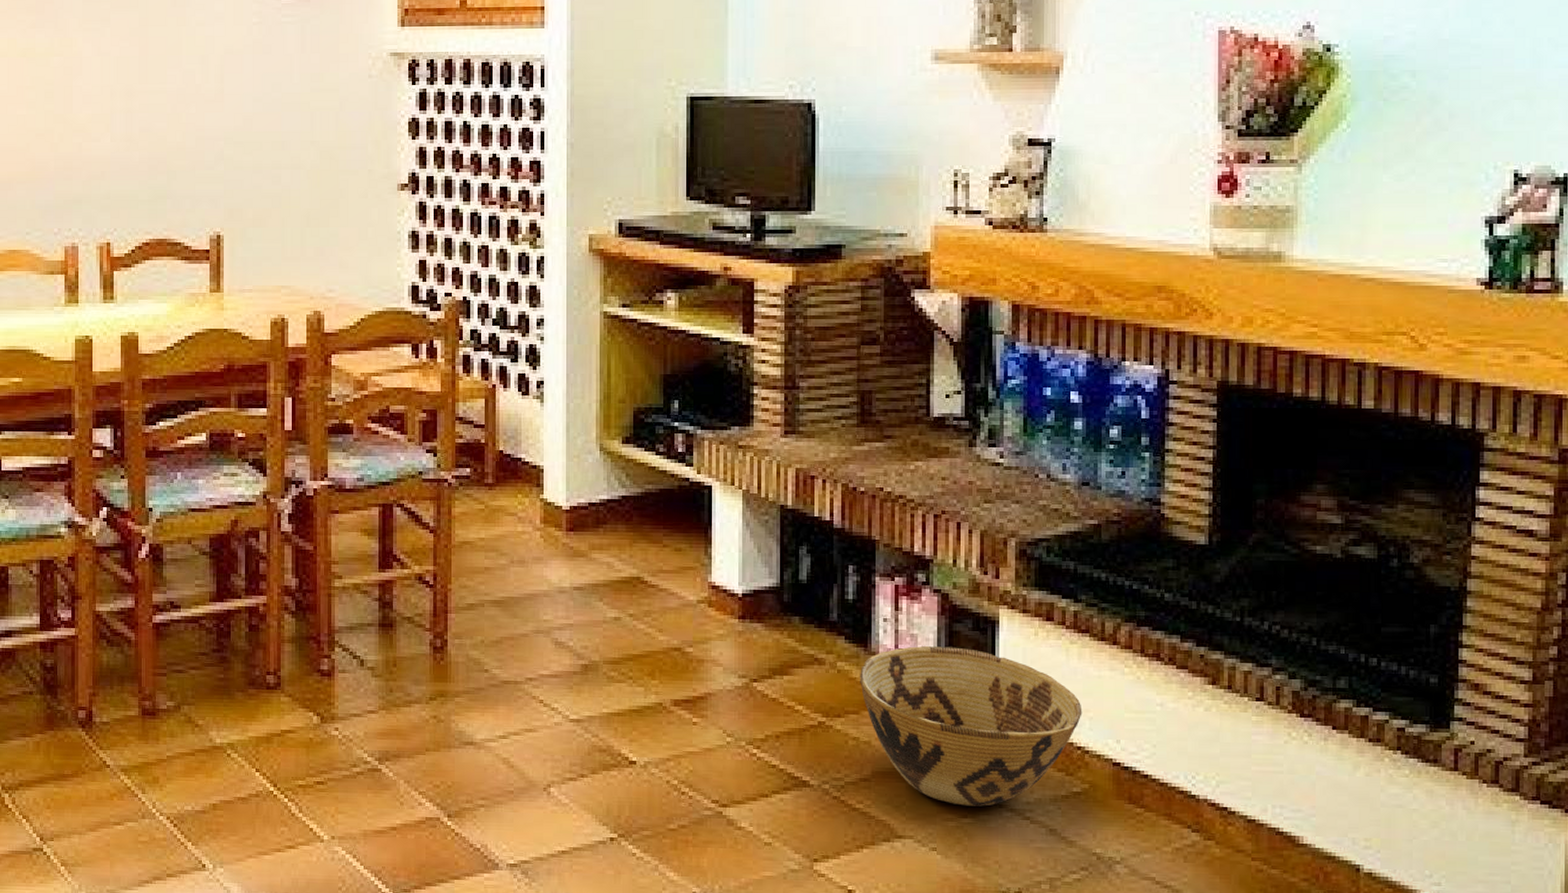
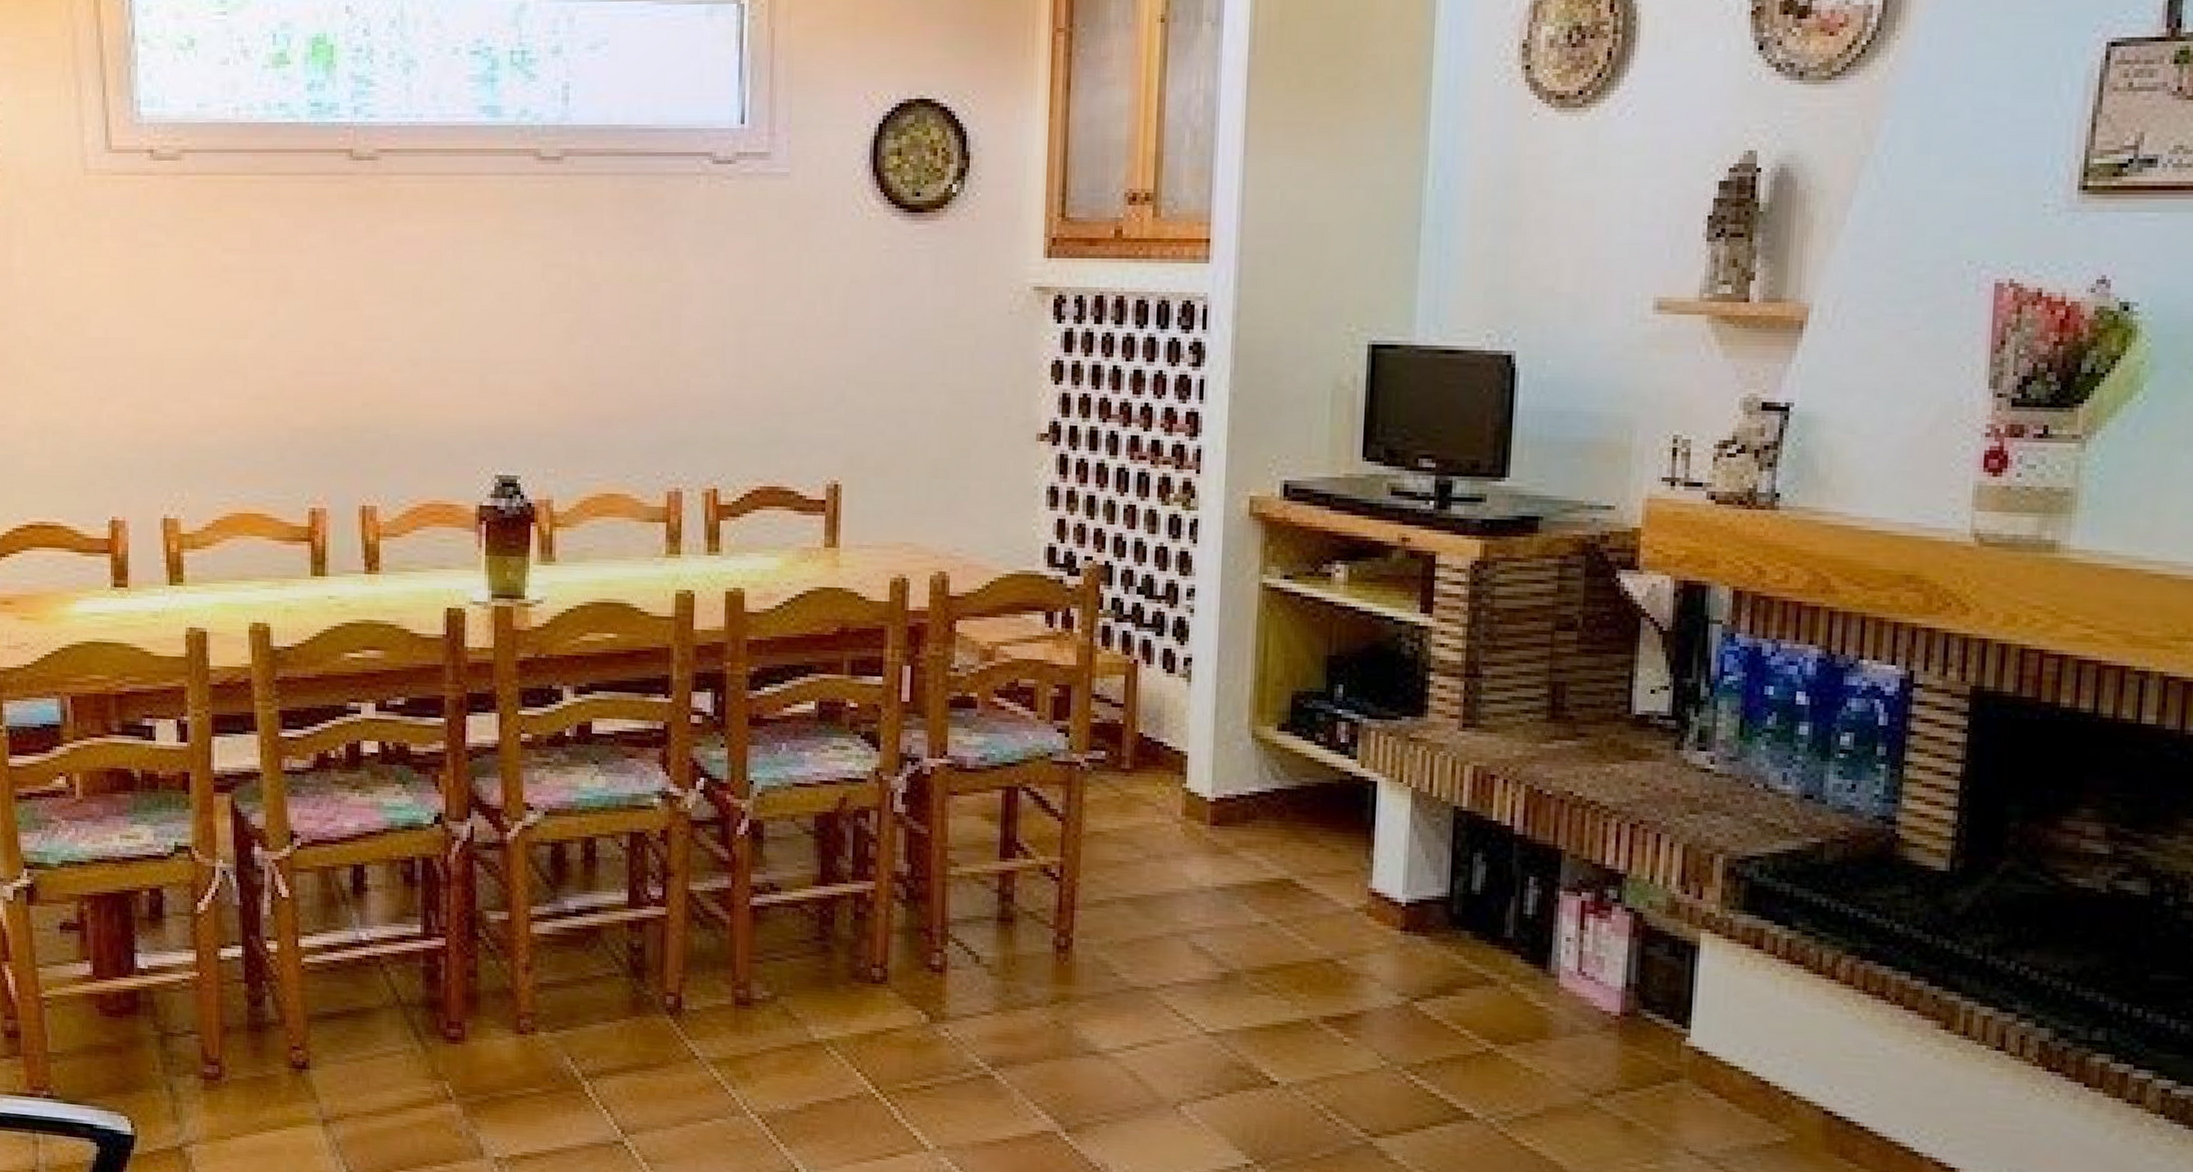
woven basket: present [860,646,1082,807] -> none [1536,970,1792,1152]

